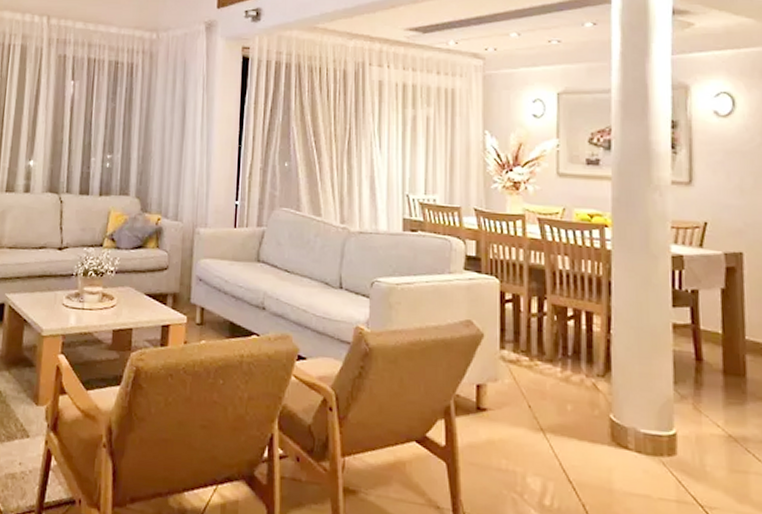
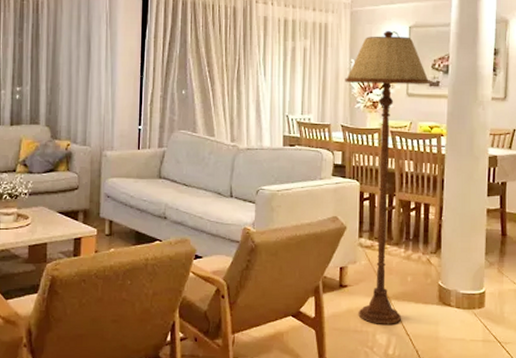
floor lamp: none [477,97,587,466] -> present [345,30,430,324]

